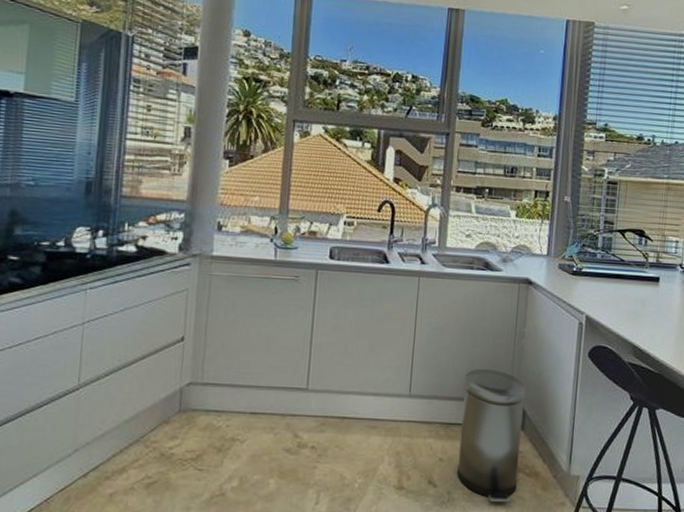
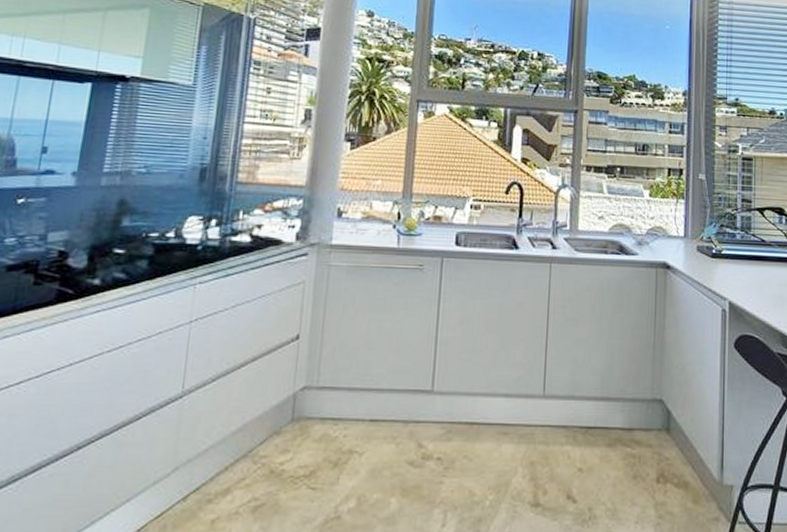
pedal bin: present [457,369,526,503] -> none [598,364,669,520]

